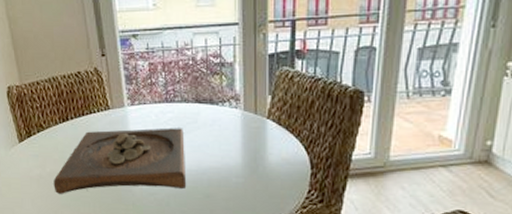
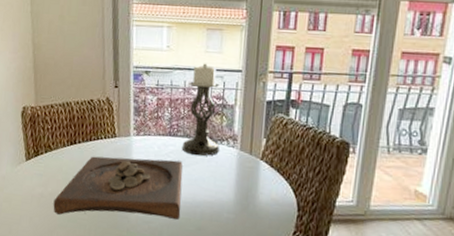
candle holder: none [180,19,222,121] -> present [181,63,221,156]

